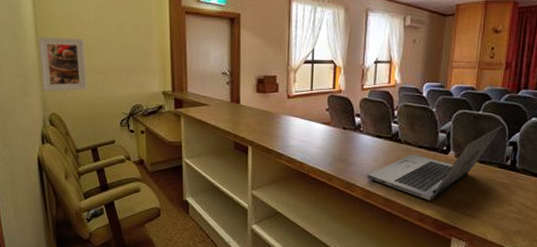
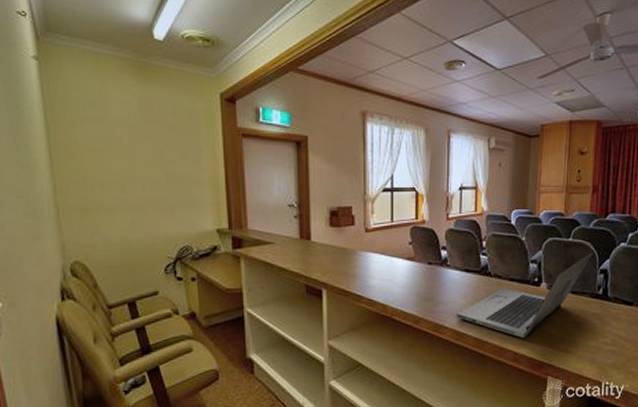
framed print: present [38,37,88,92] -> none [53,167,121,234]

